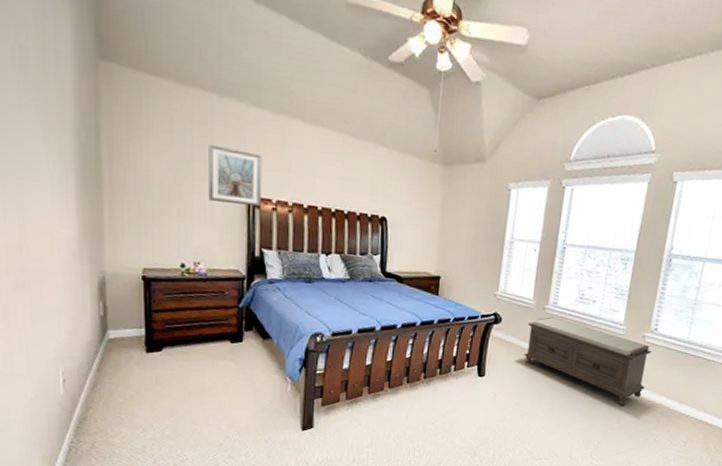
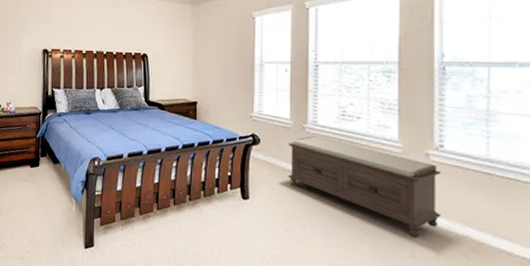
picture frame: present [208,145,263,207] -> none [17,14,54,56]

